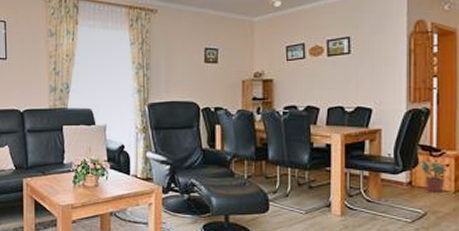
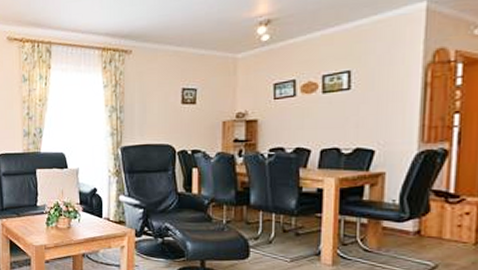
potted plant: present [419,159,447,194] -> none [430,206,467,245]

